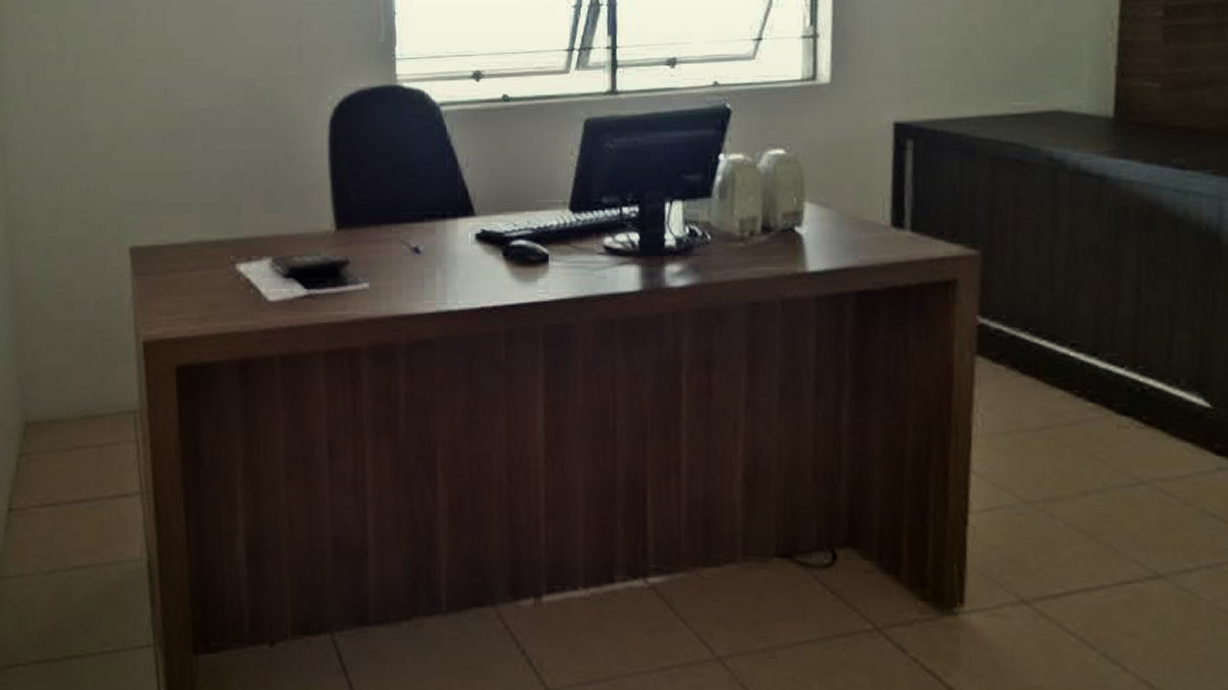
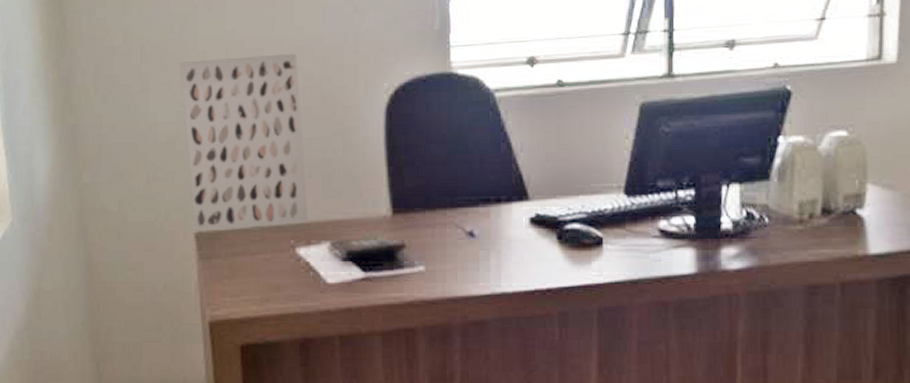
wall art: none [115,63,250,248] -> present [179,53,309,233]

